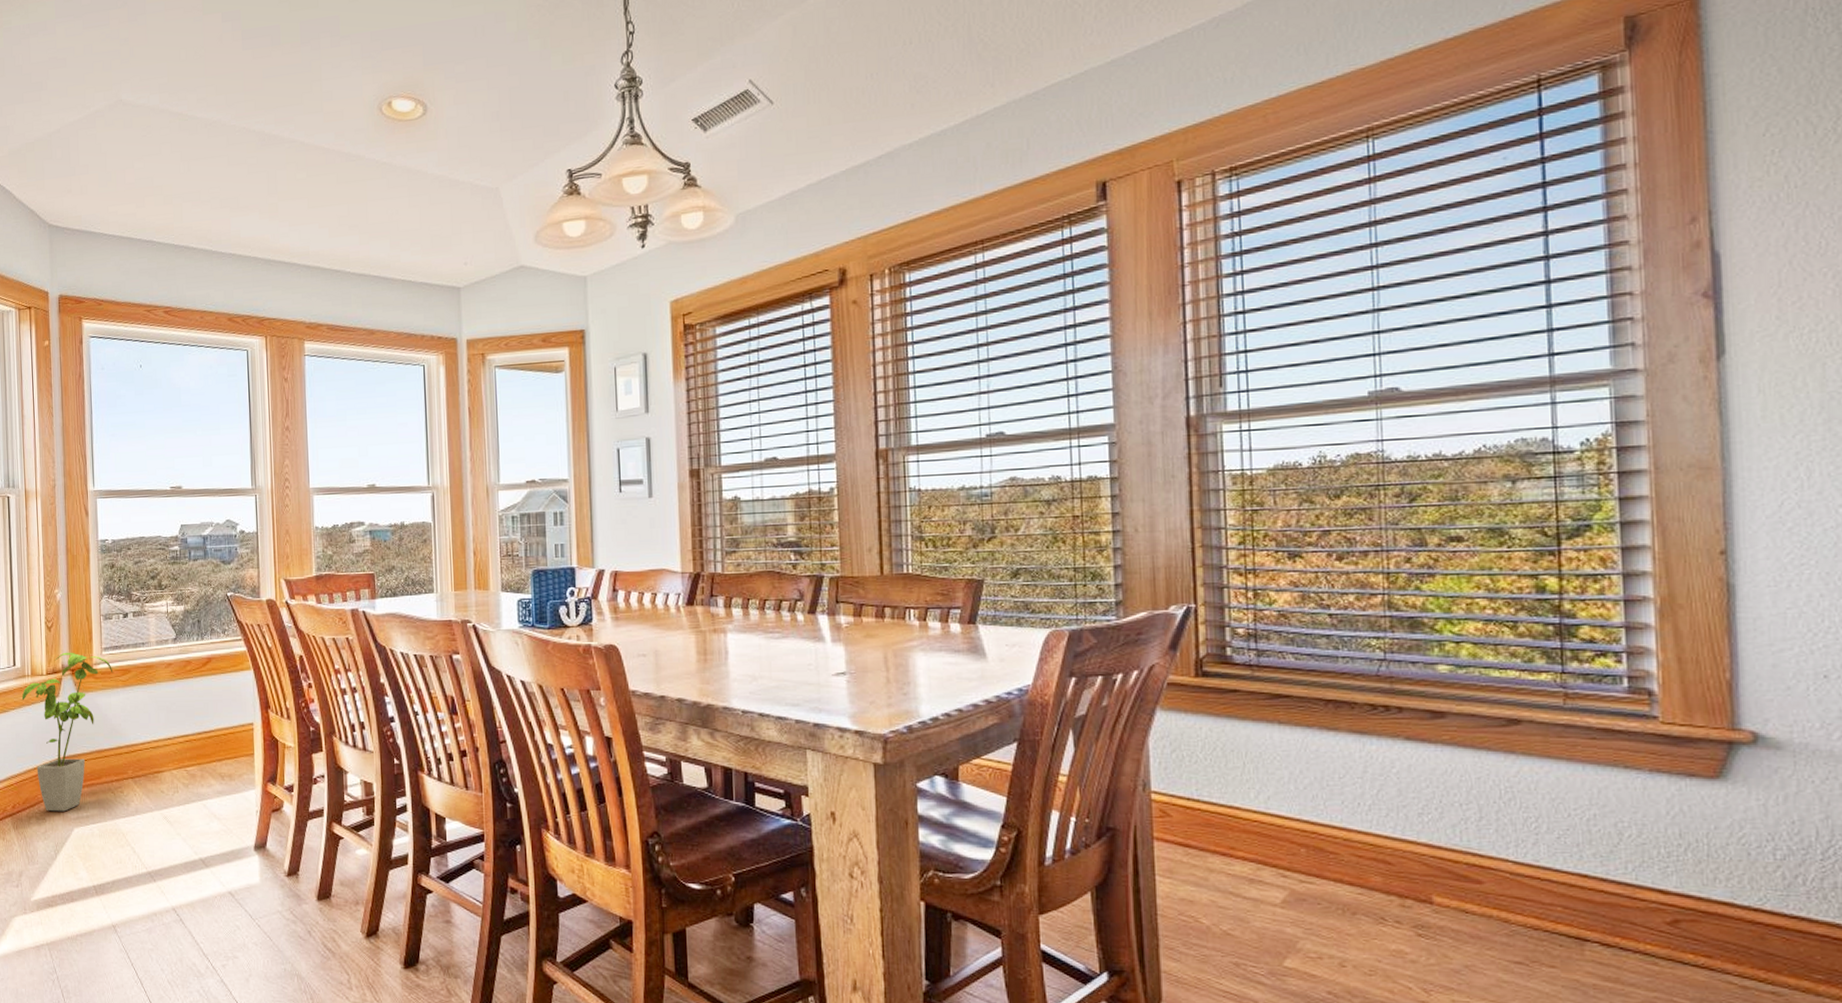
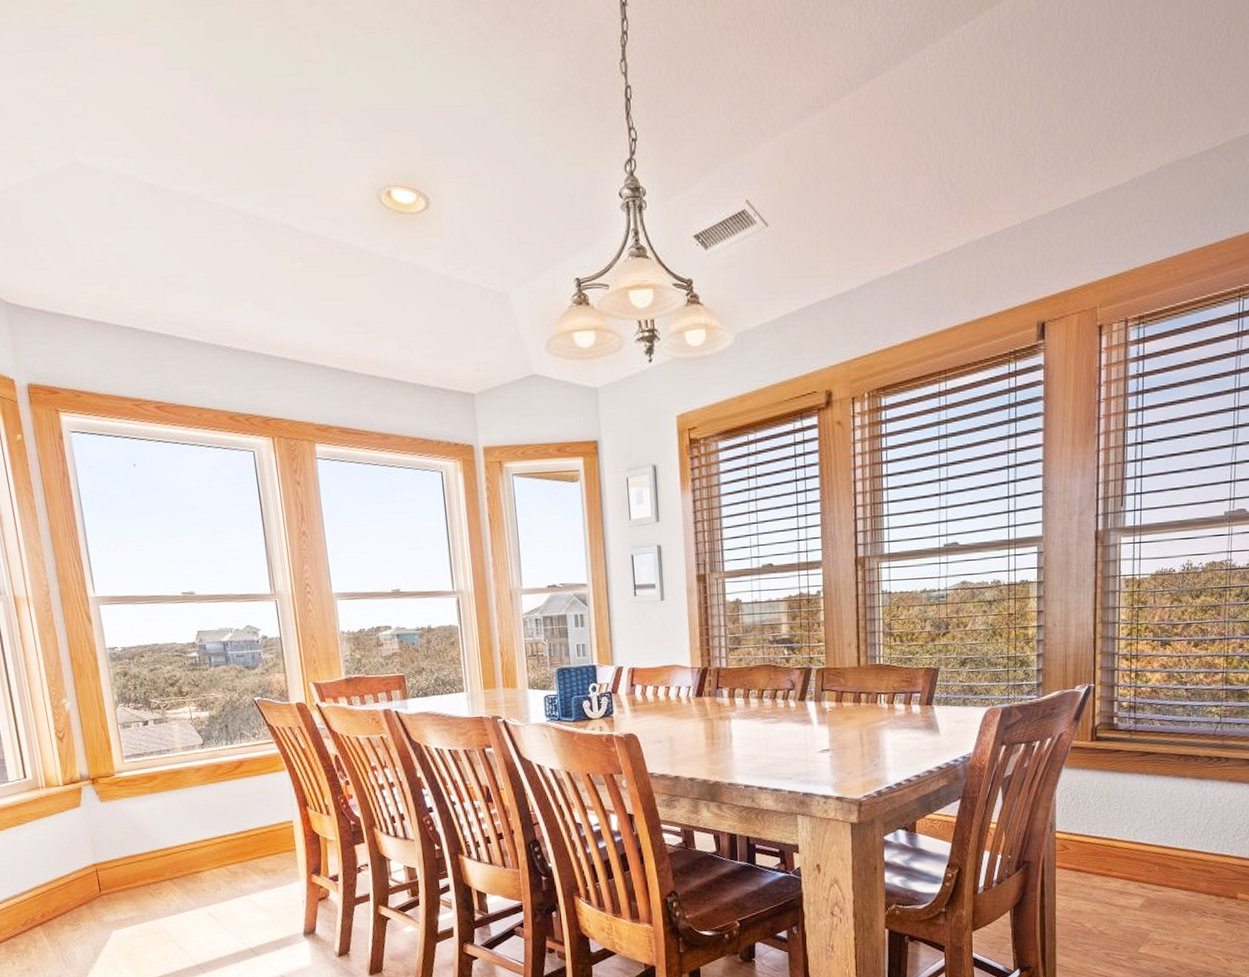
house plant: present [21,652,113,812] -> none [38,761,139,918]

